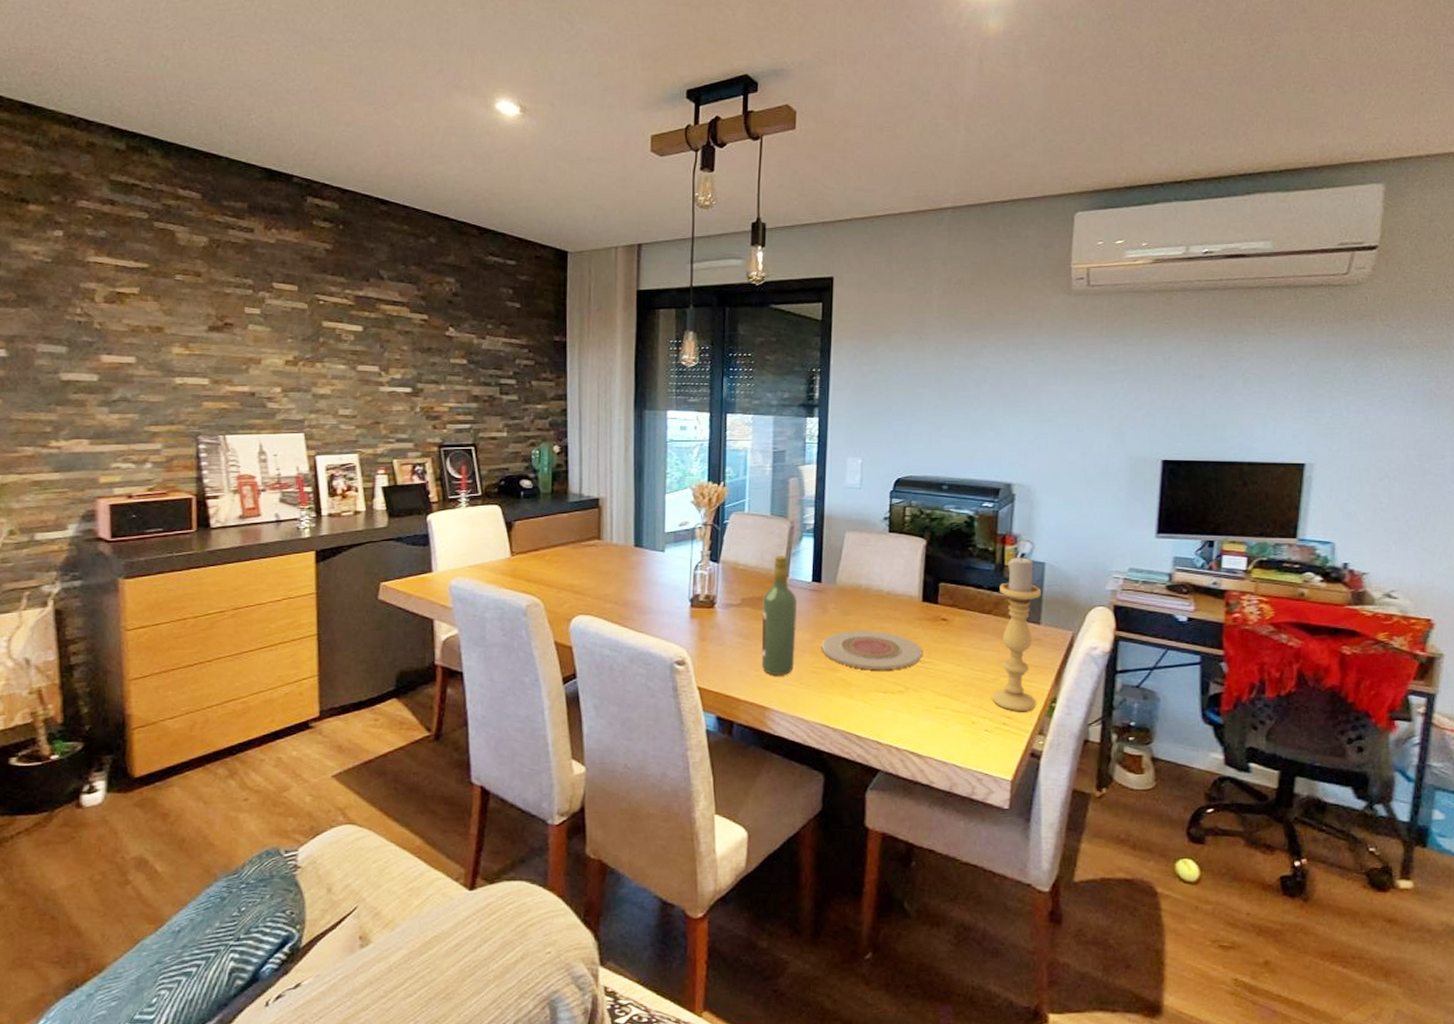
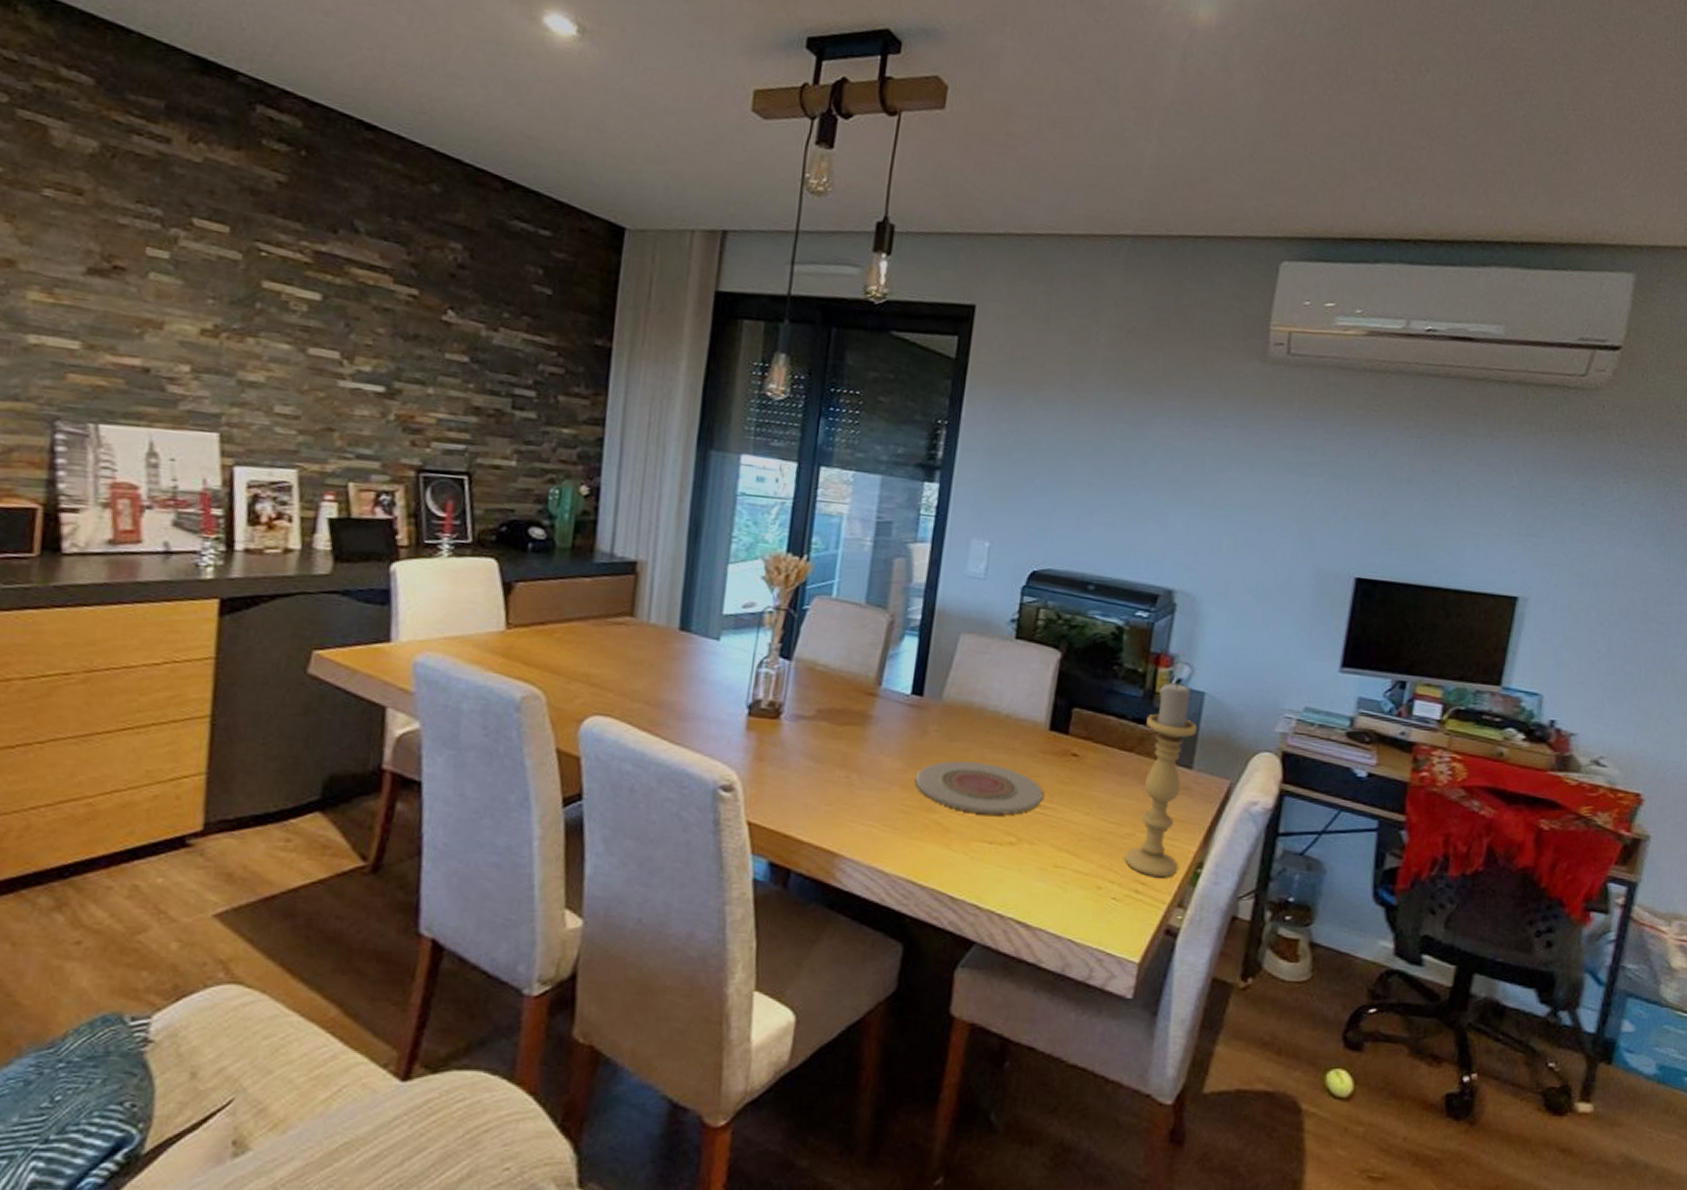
wine bottle: present [761,556,798,675] -> none [834,657,890,813]

